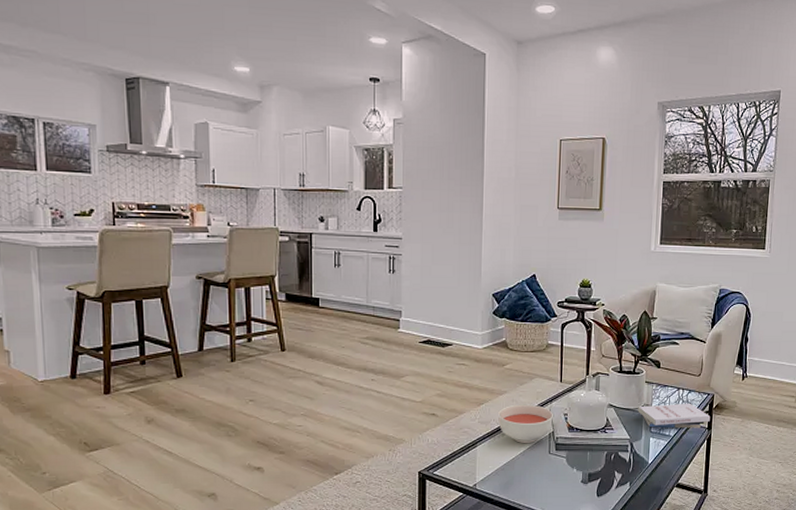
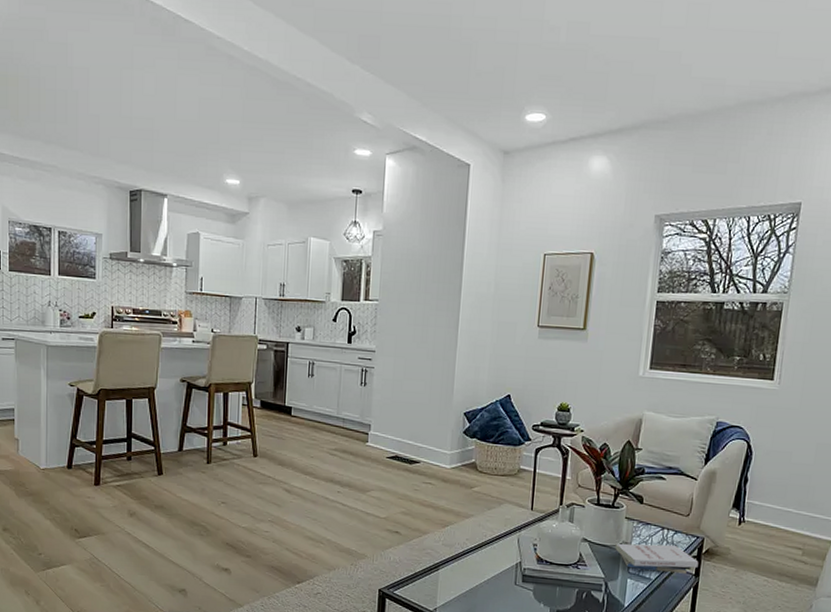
bowl: present [498,404,553,444] -> none [463,529,522,572]

